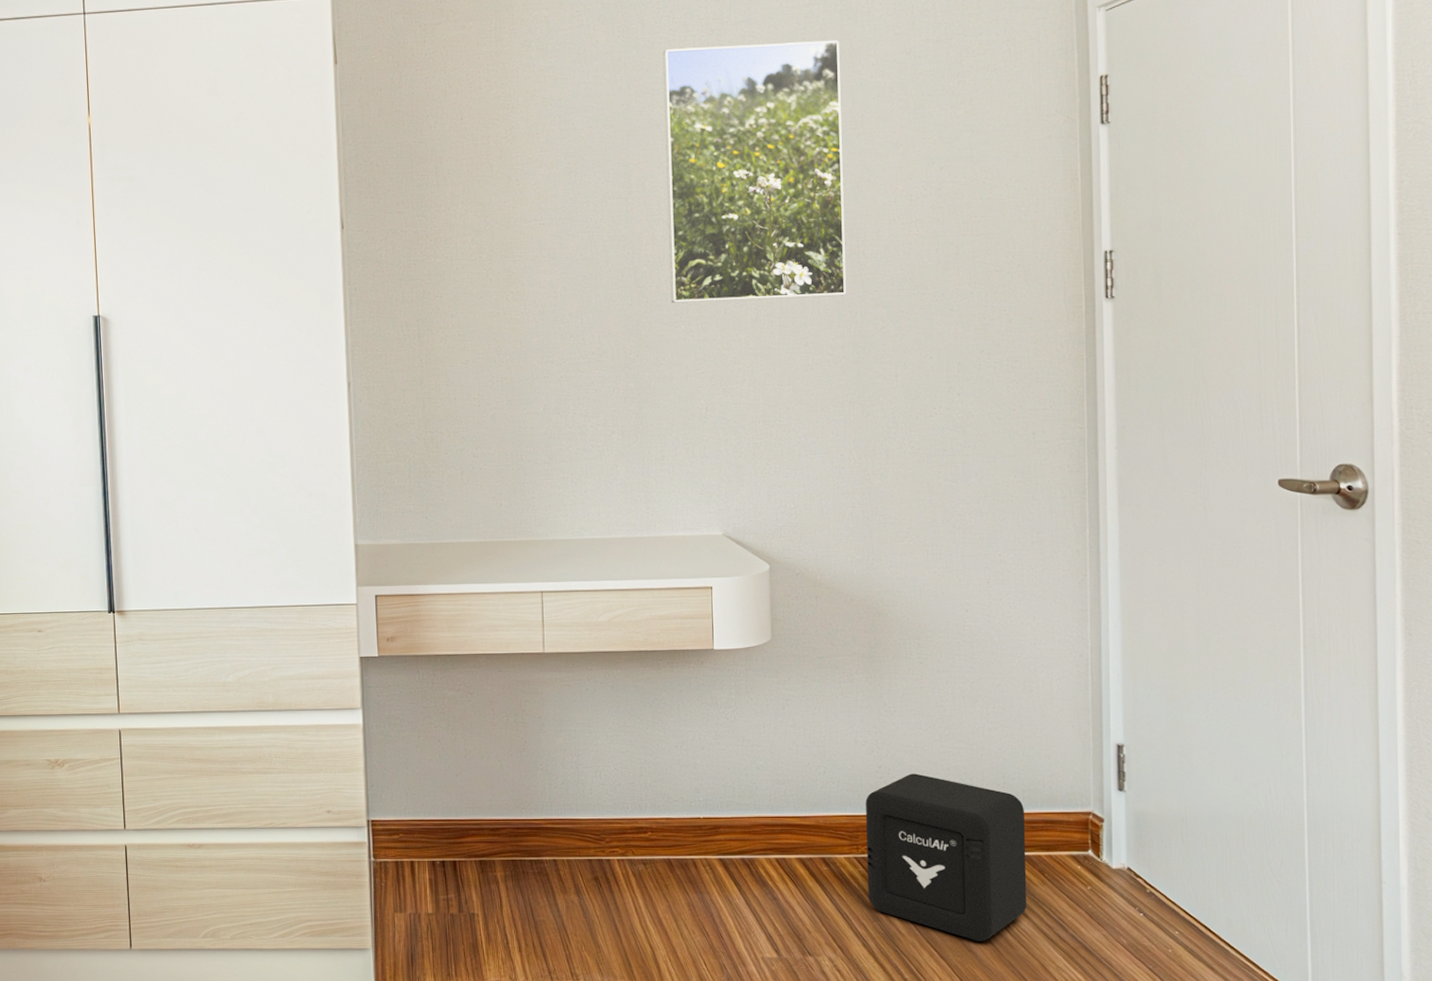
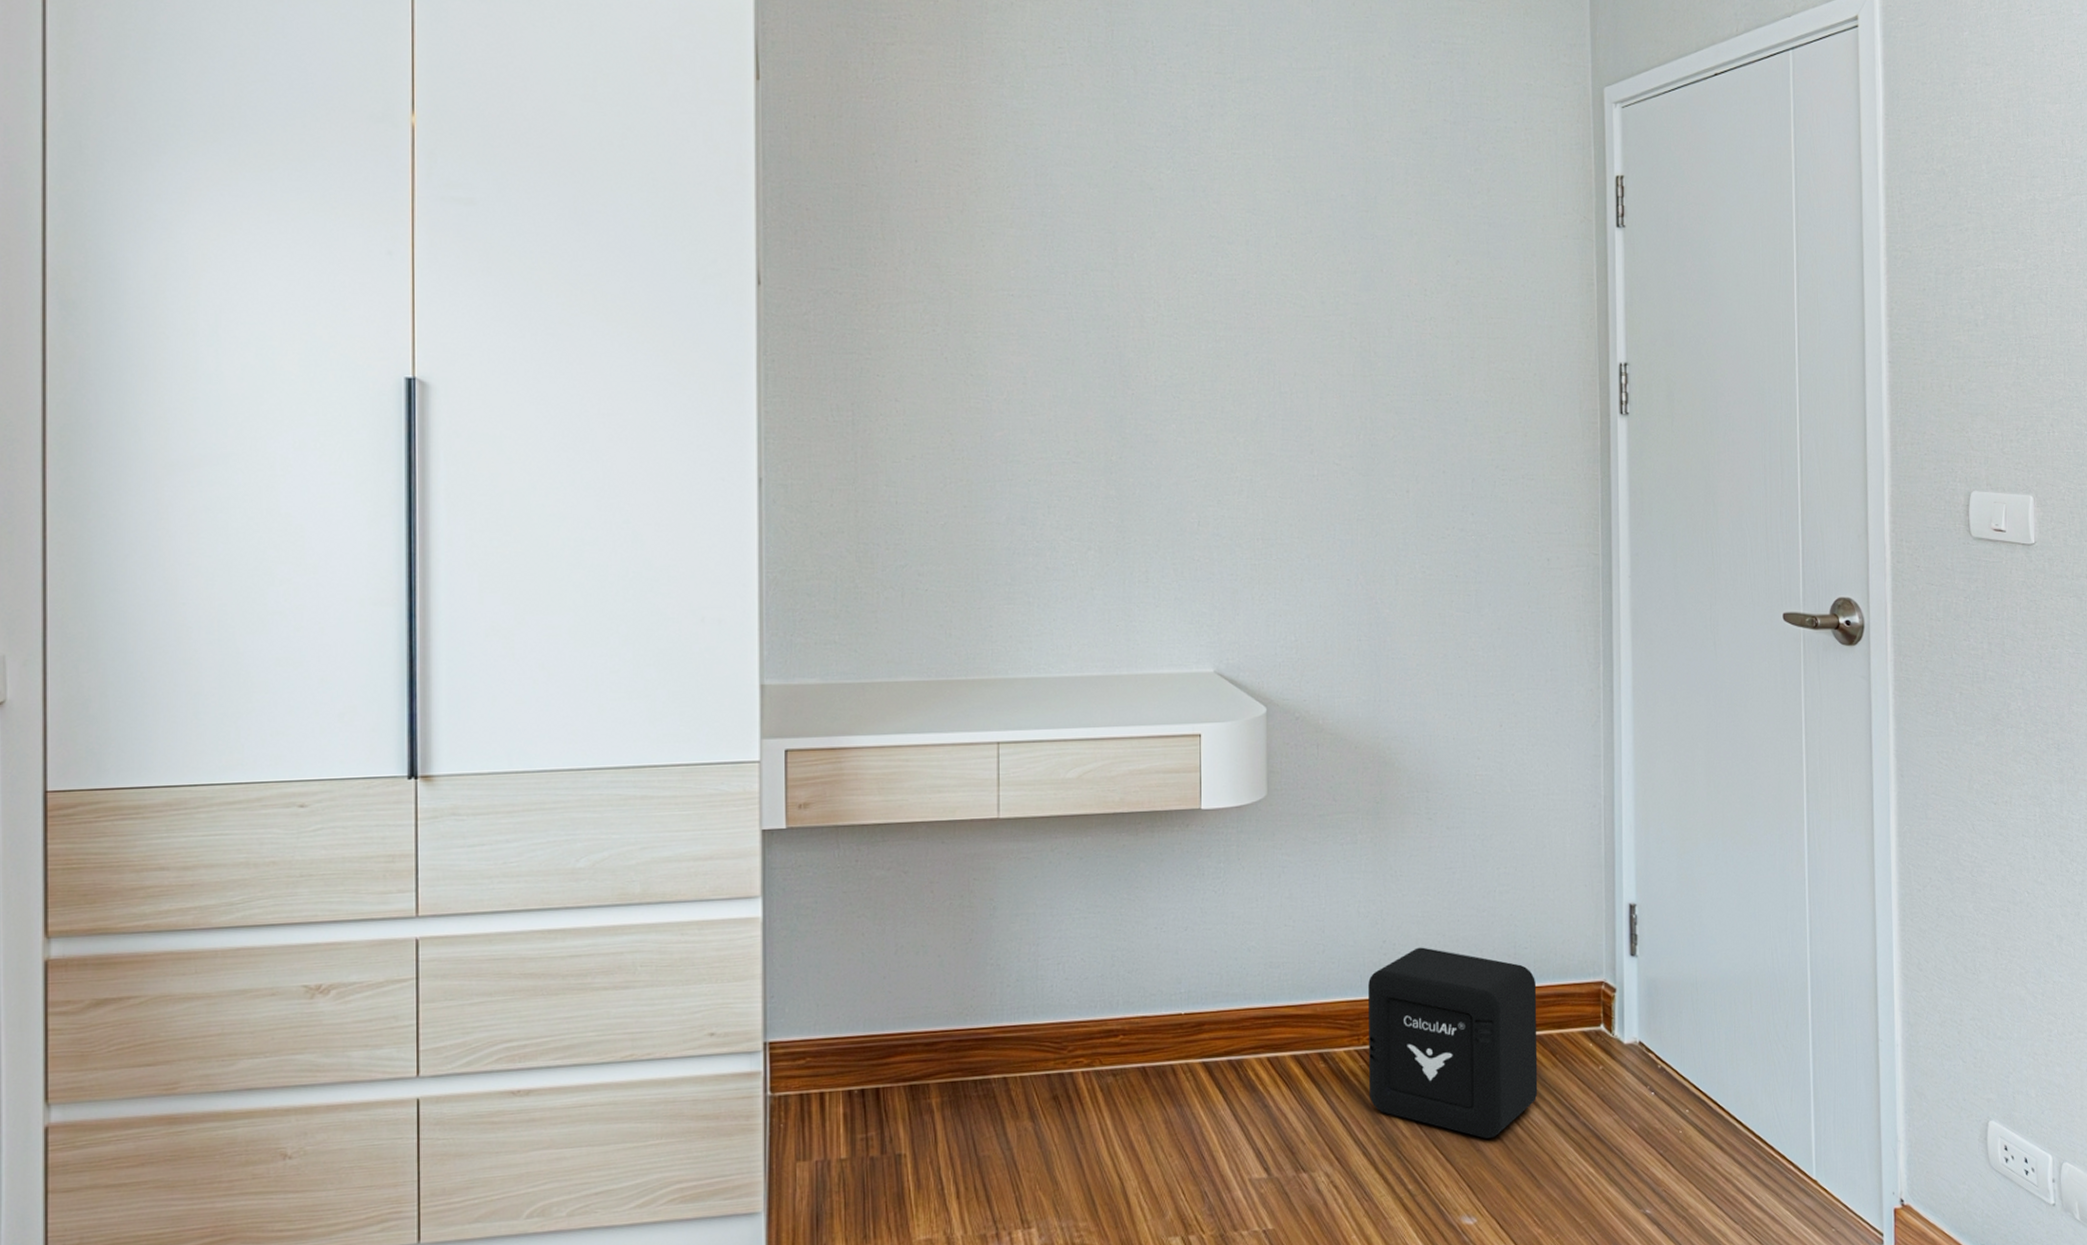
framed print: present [662,39,846,303] -> none [1157,102,1355,399]

